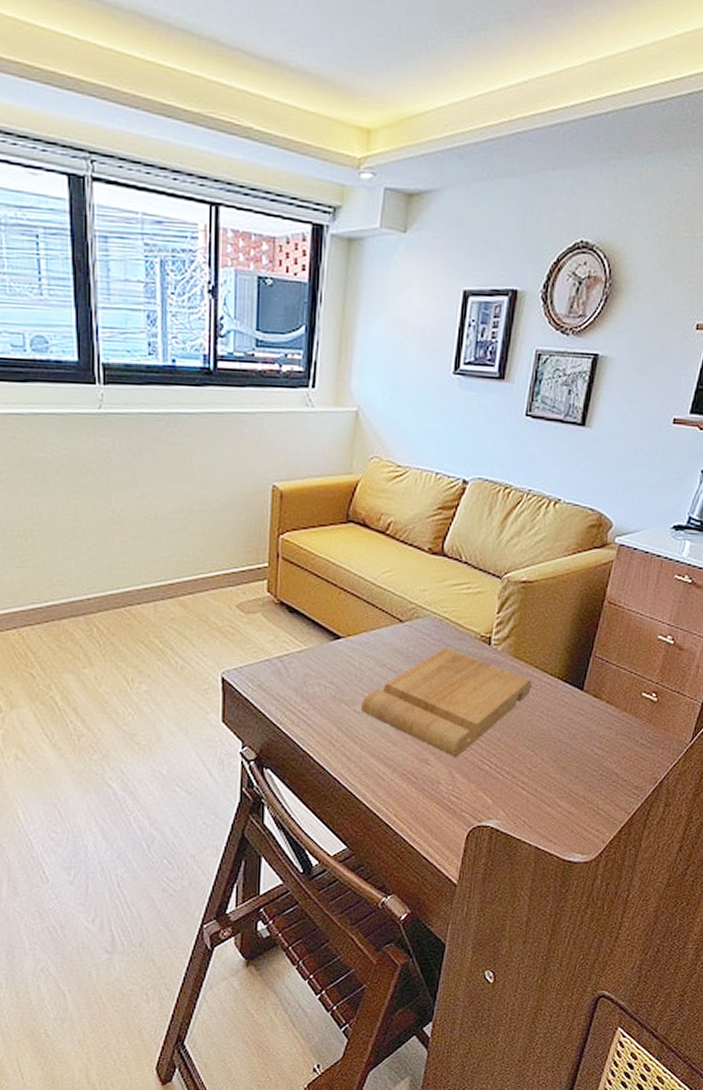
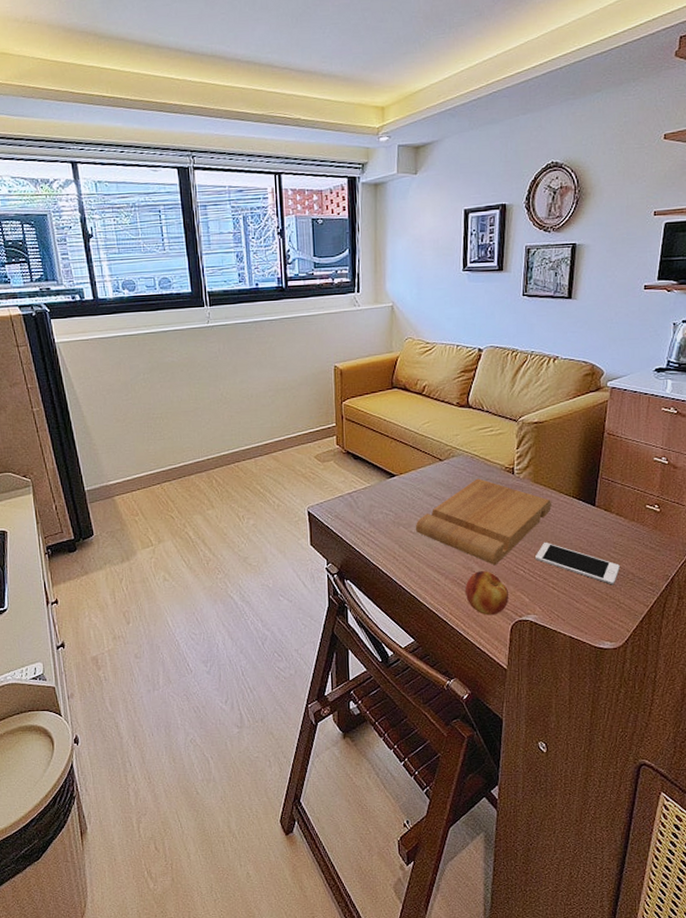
fruit: none [415,764,469,819] -> present [464,571,509,616]
cell phone: none [505,731,603,787] -> present [535,542,620,585]

